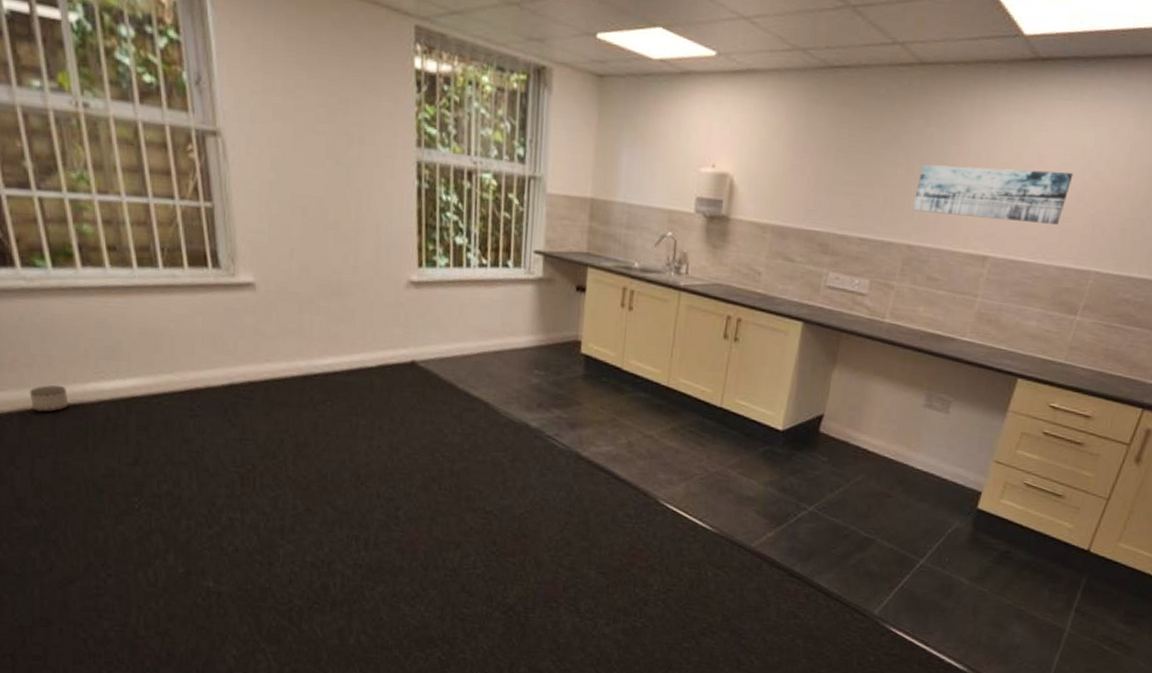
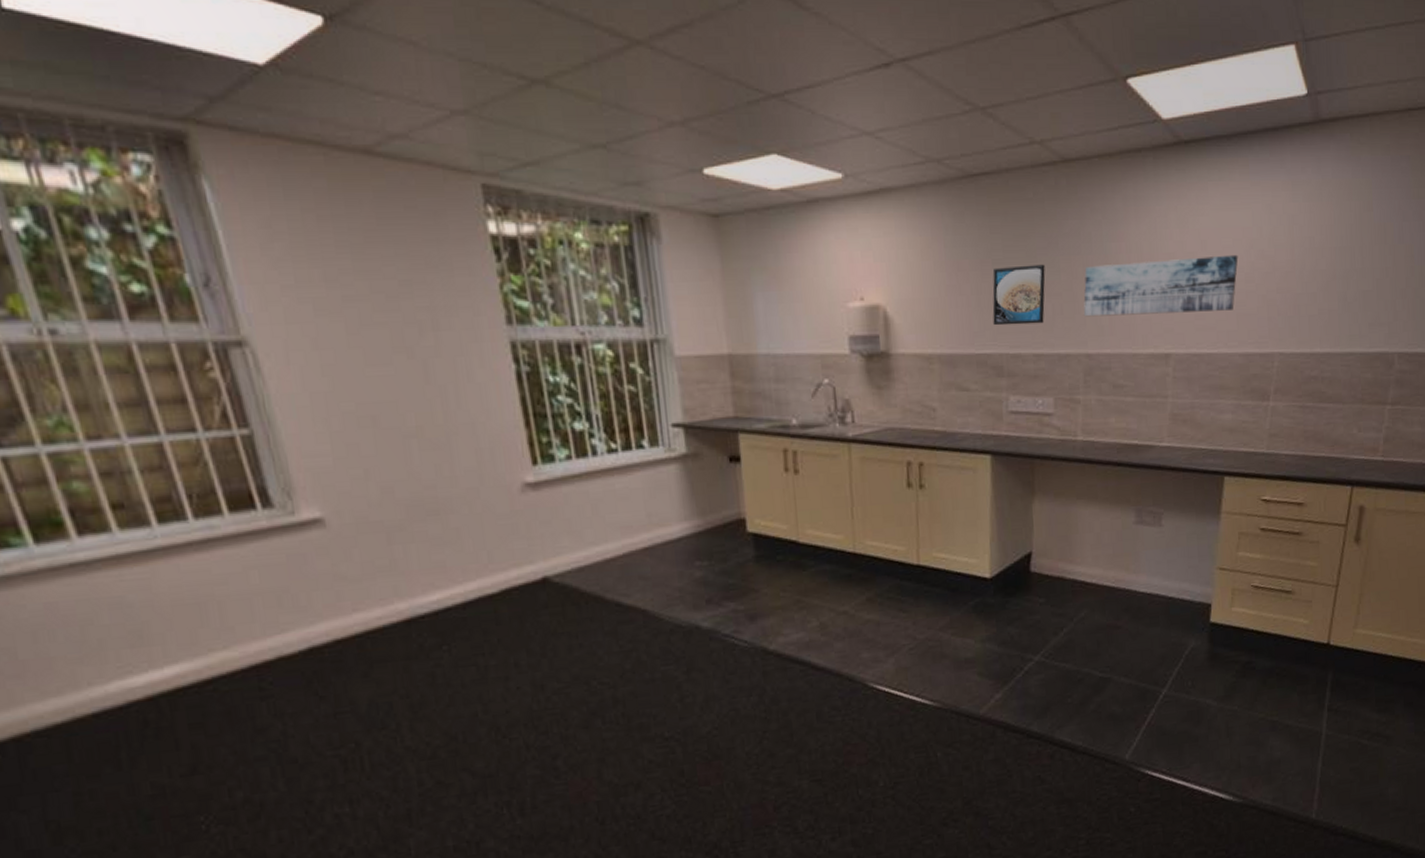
planter: present [29,384,69,412] -> none [24,692,86,733]
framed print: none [827,154,885,211] -> present [992,264,1046,326]

